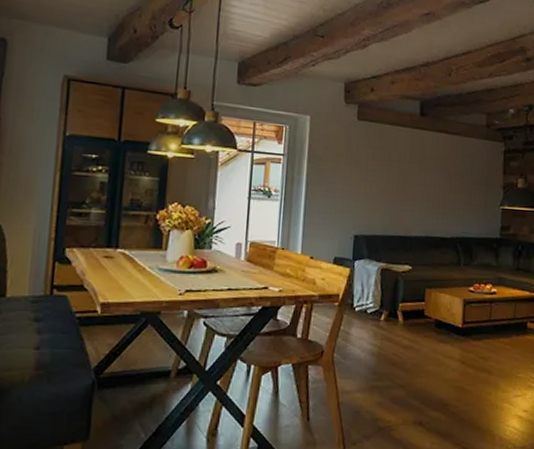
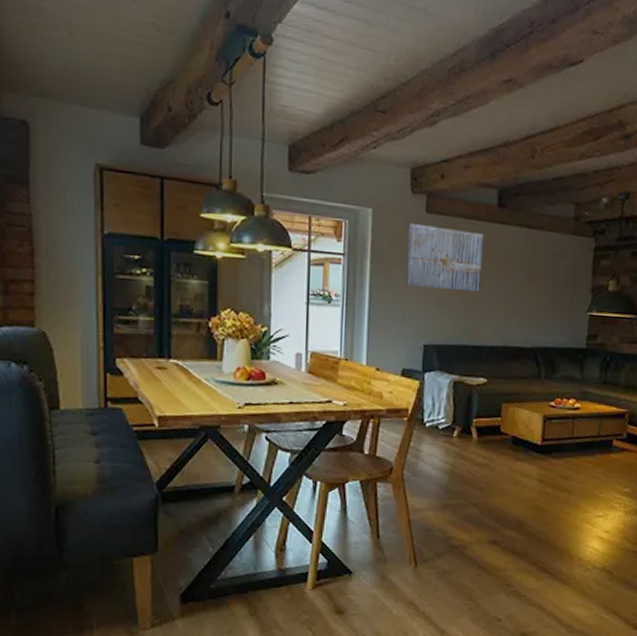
wall art: none [338,129,408,189] -> present [405,224,484,293]

